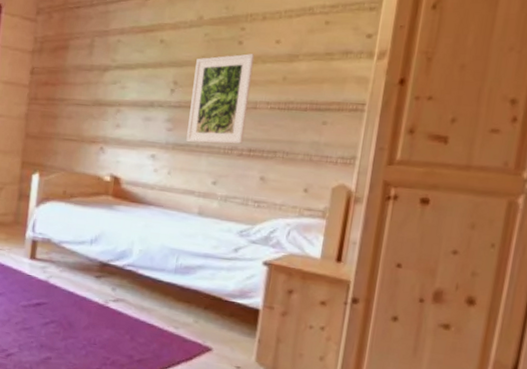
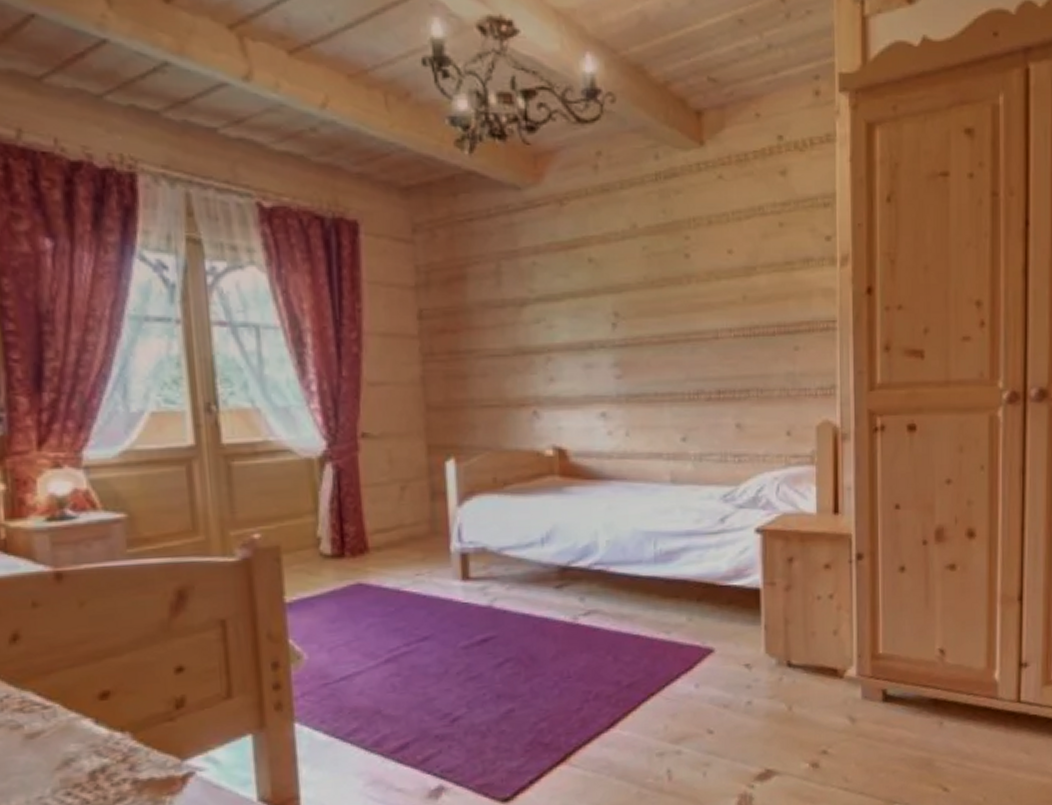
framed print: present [186,53,255,144] -> none [637,269,710,391]

